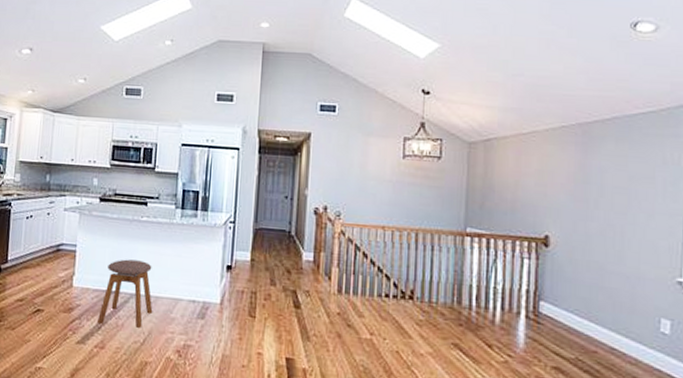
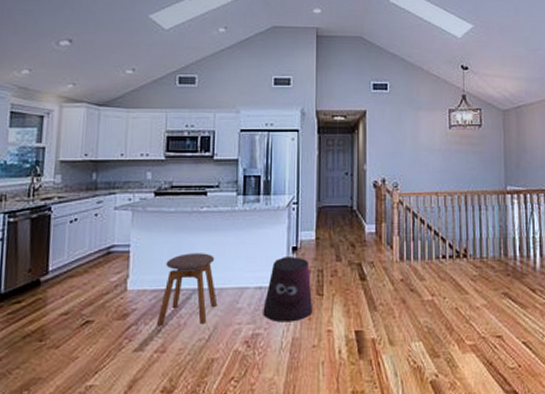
stool: none [195,274,245,340] -> present [263,257,313,322]

